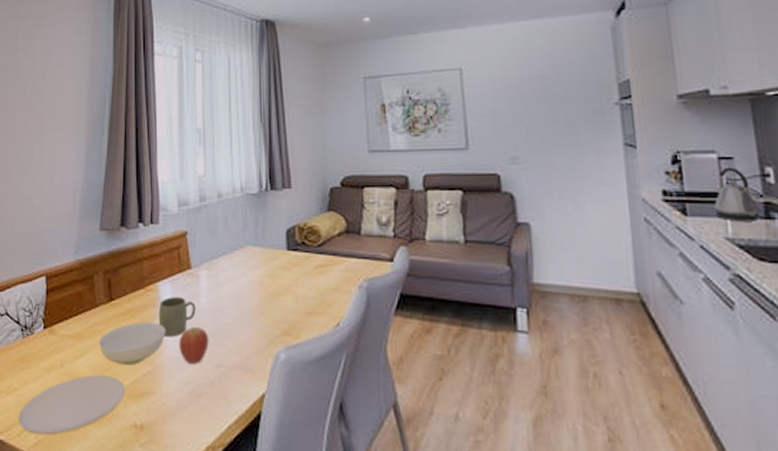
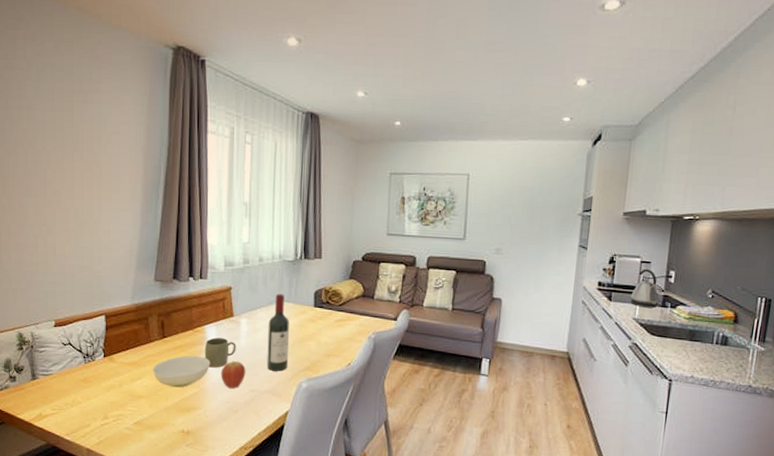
plate: present [19,374,125,435] -> none [83,394,175,437]
wine bottle: none [233,236,261,338] -> present [267,294,290,371]

